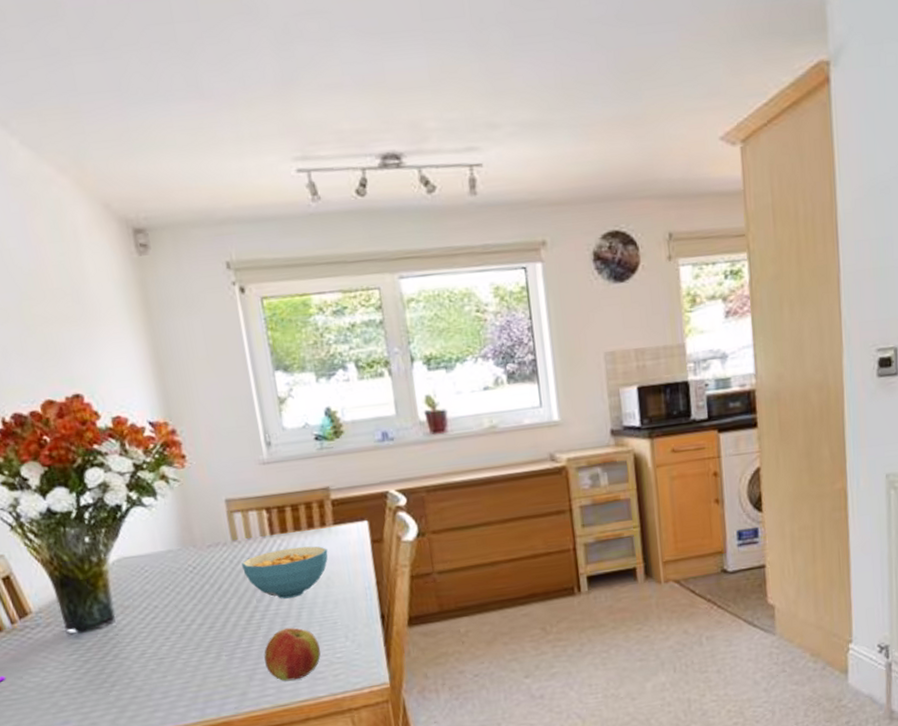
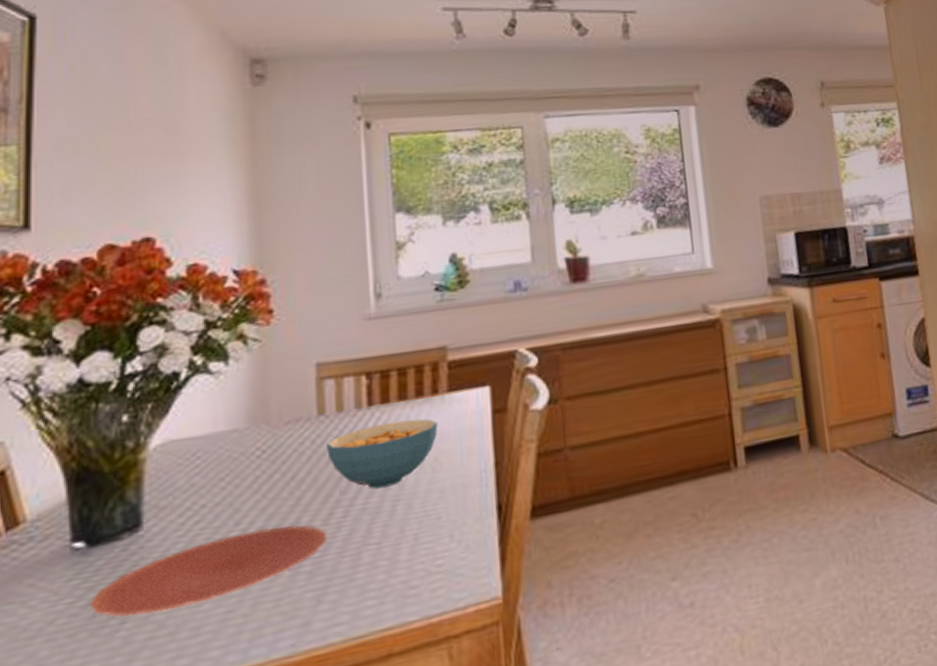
plate: none [87,623,252,682] -> present [88,525,328,617]
apple: present [264,627,321,681] -> none [341,526,417,603]

